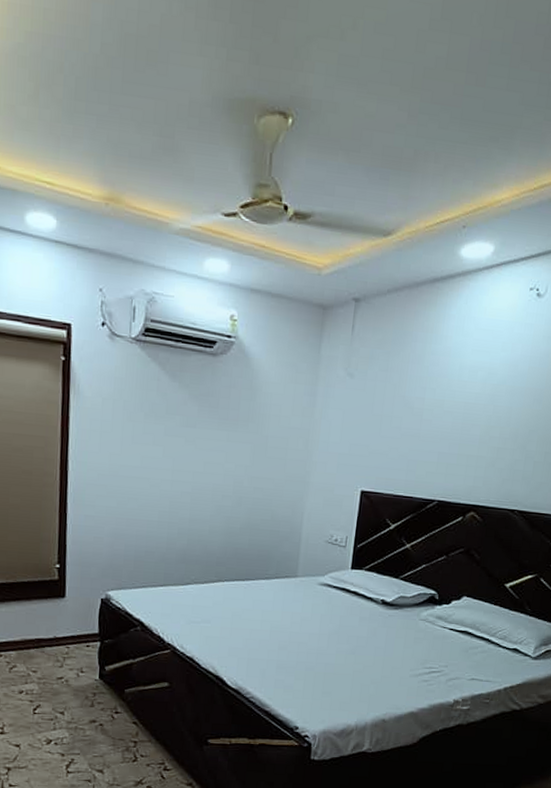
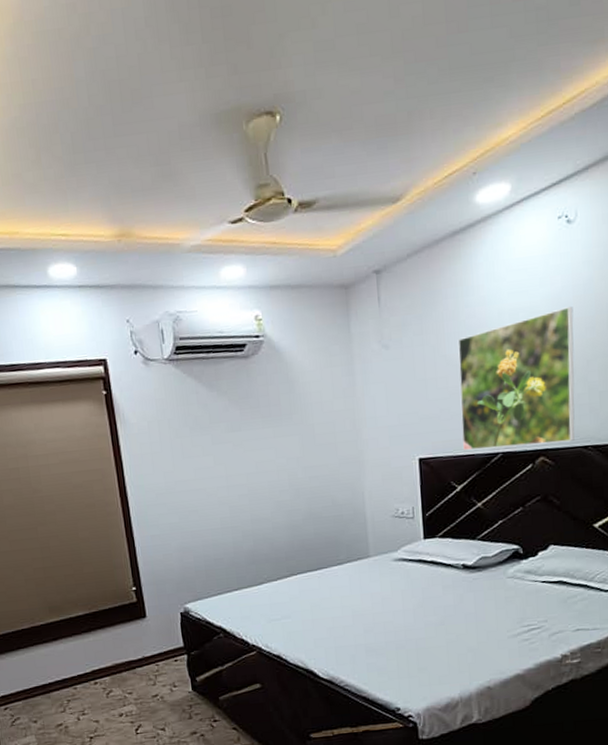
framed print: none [403,375,527,502] -> present [457,306,575,451]

